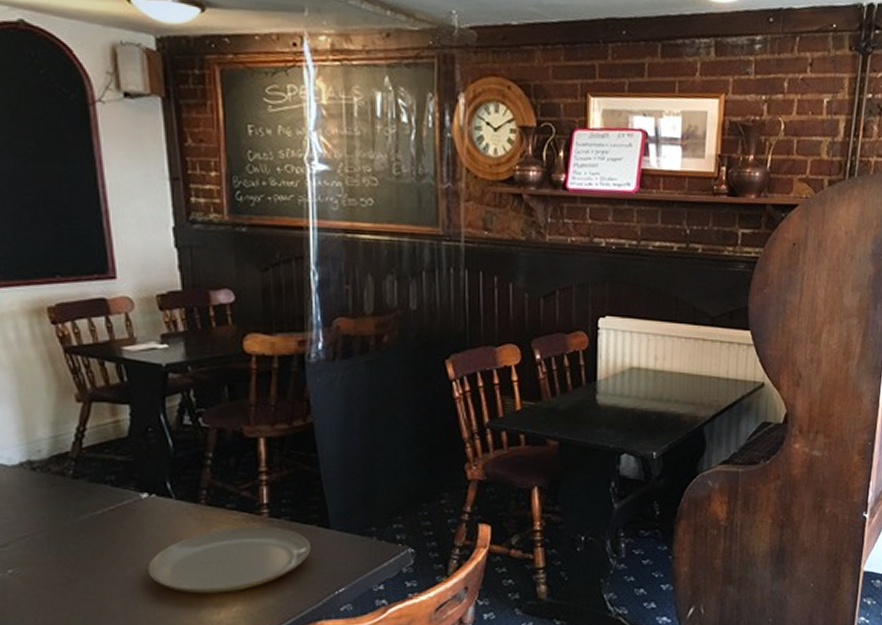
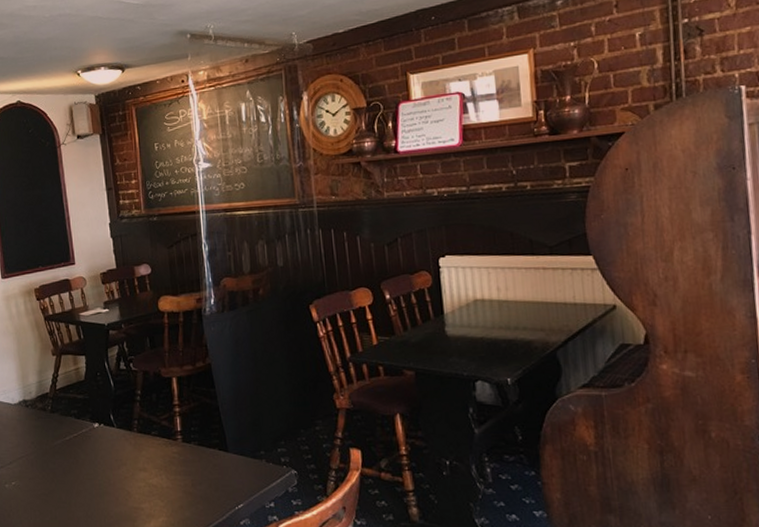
plate: present [148,526,310,594] -> none [100,450,215,505]

